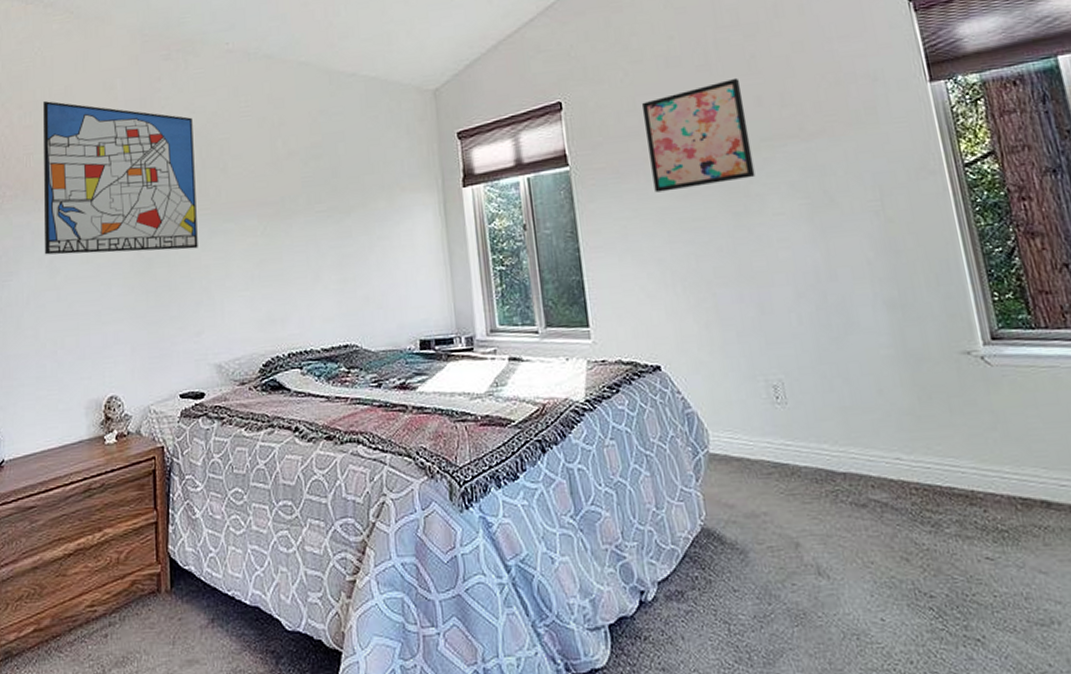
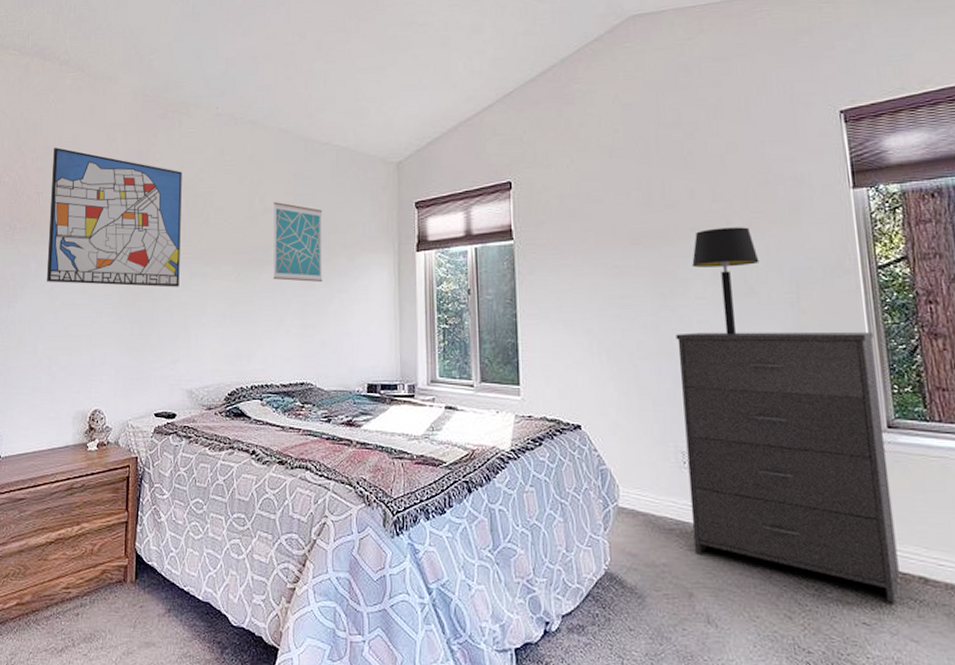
wall art: none [299,143,361,232] -> present [273,202,323,283]
wall art: present [641,77,756,193] -> none [584,171,683,270]
dresser: none [755,236,1020,533] -> present [676,331,900,603]
table lamp: none [765,132,838,253] -> present [692,227,760,335]

